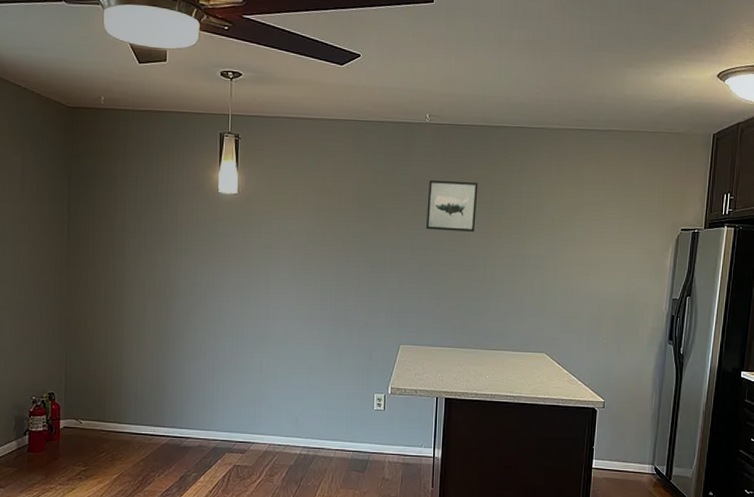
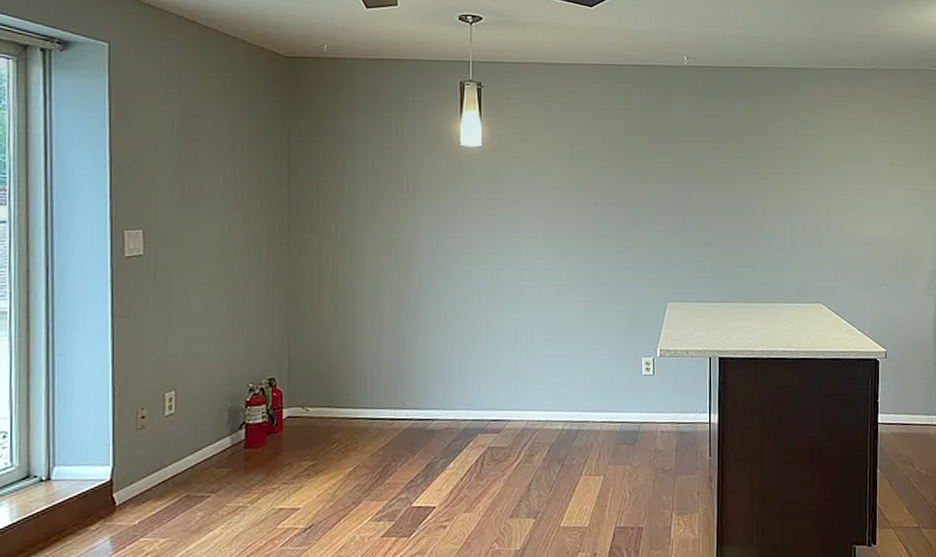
wall art: present [426,179,478,232] -> none [689,125,742,178]

